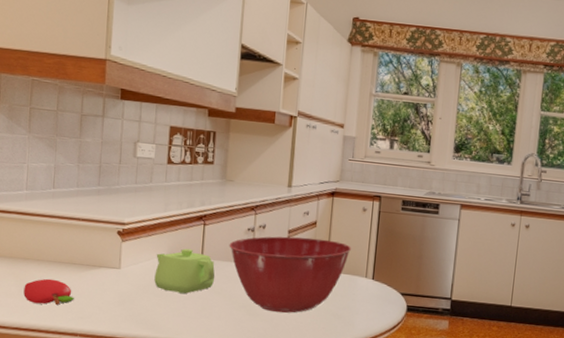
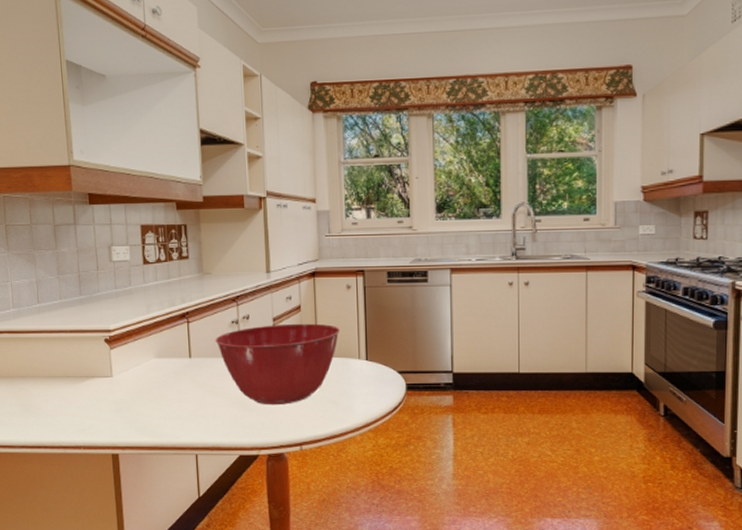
fruit: present [23,278,74,306] -> none [24,394,73,420]
teapot: present [154,248,215,295] -> none [145,349,206,396]

